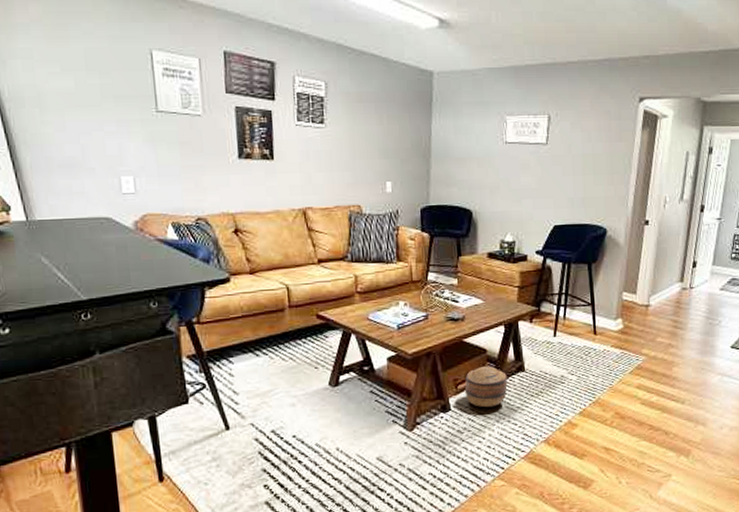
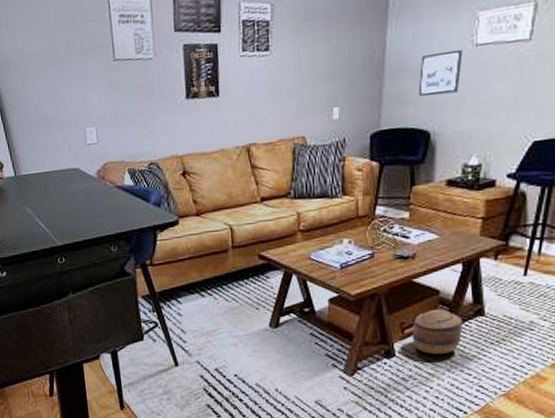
picture frame: none [460,144,495,181] -> present [418,49,462,96]

